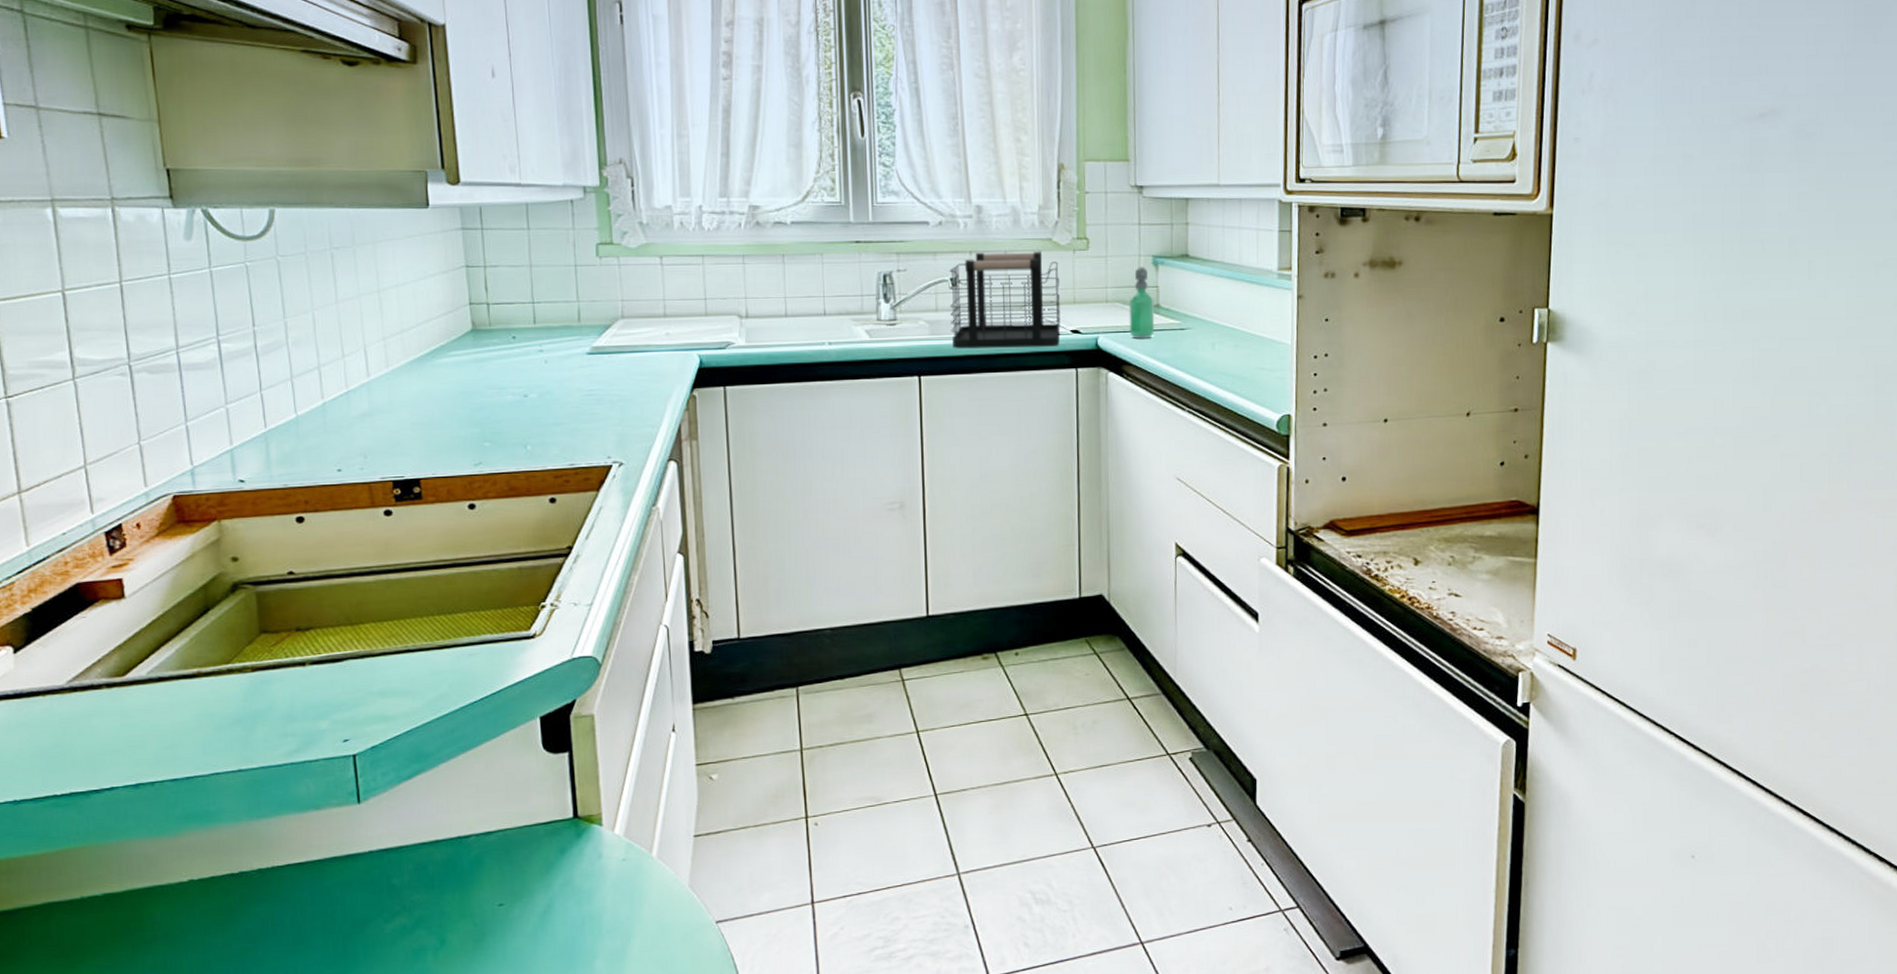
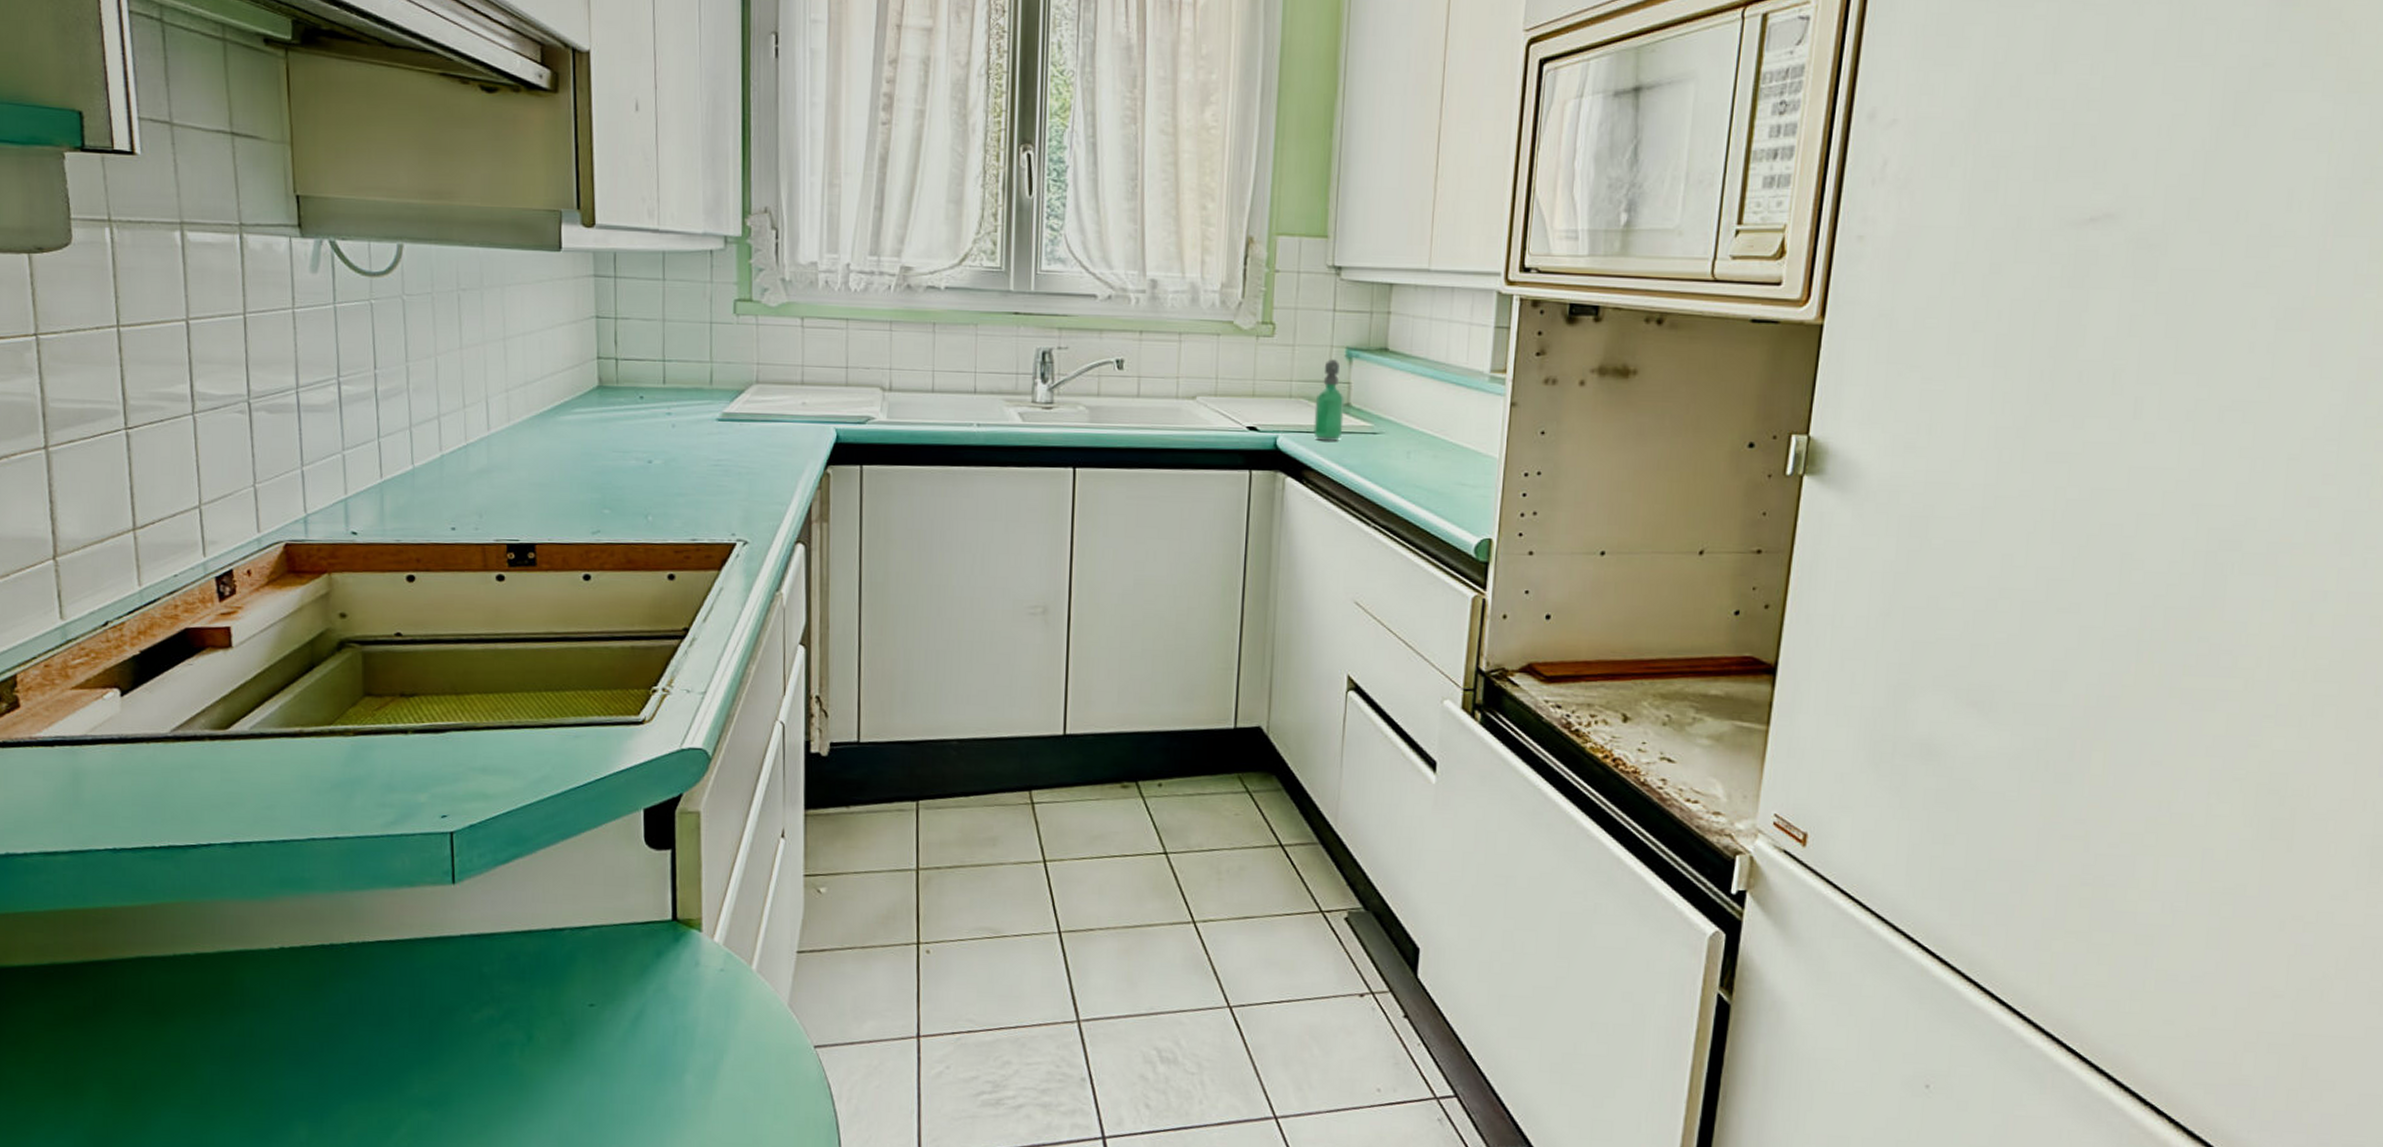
dish rack: present [948,252,1061,349] -> none [1113,333,1239,445]

